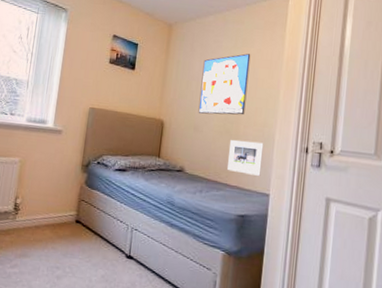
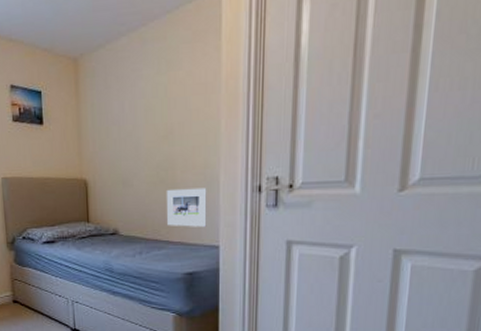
wall art: present [198,53,251,115] -> none [122,79,180,164]

